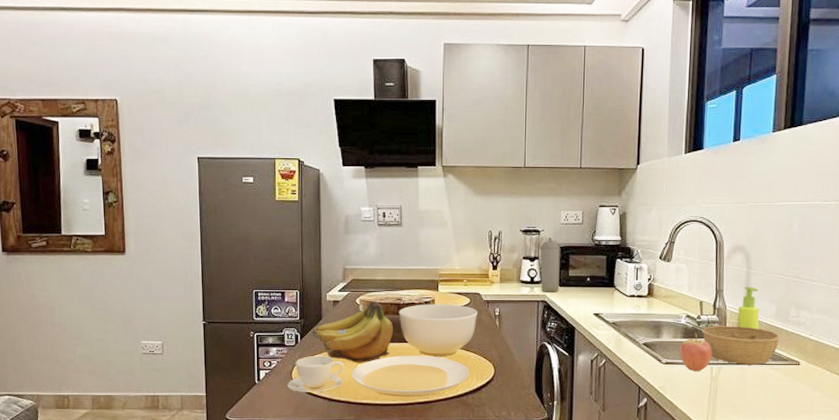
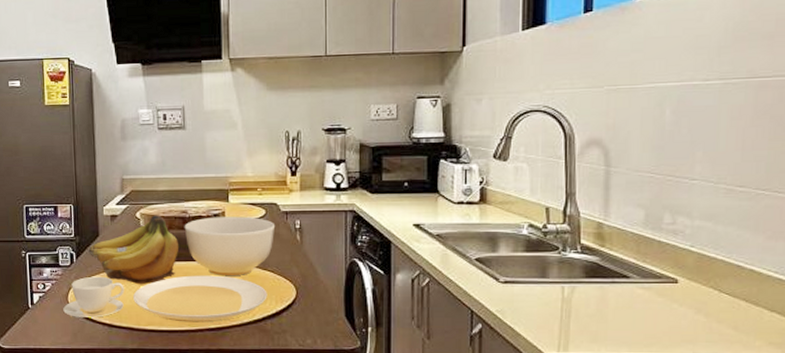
canister: present [540,237,560,293] -> none [347,136,371,201]
fruit: present [679,332,713,372] -> none [520,245,563,292]
basket: present [702,326,780,365] -> none [549,236,651,283]
soap dispenser: present [737,286,759,336] -> none [594,188,623,249]

